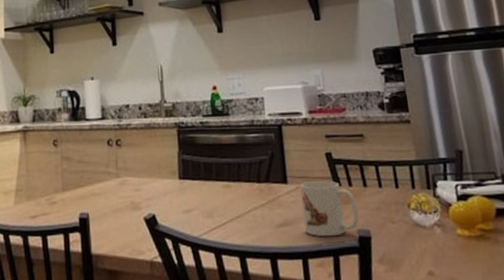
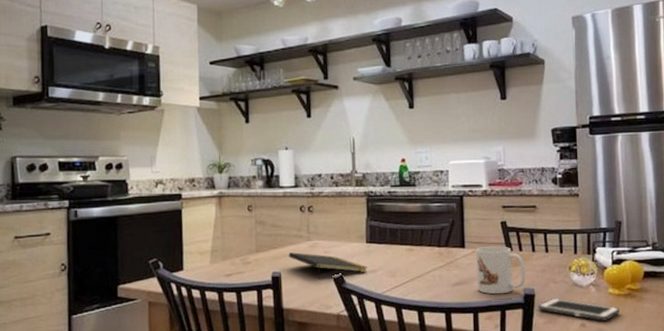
notepad: none [96,190,182,221] -> present [288,252,367,280]
cell phone: none [375,240,473,268] -> present [538,297,619,321]

